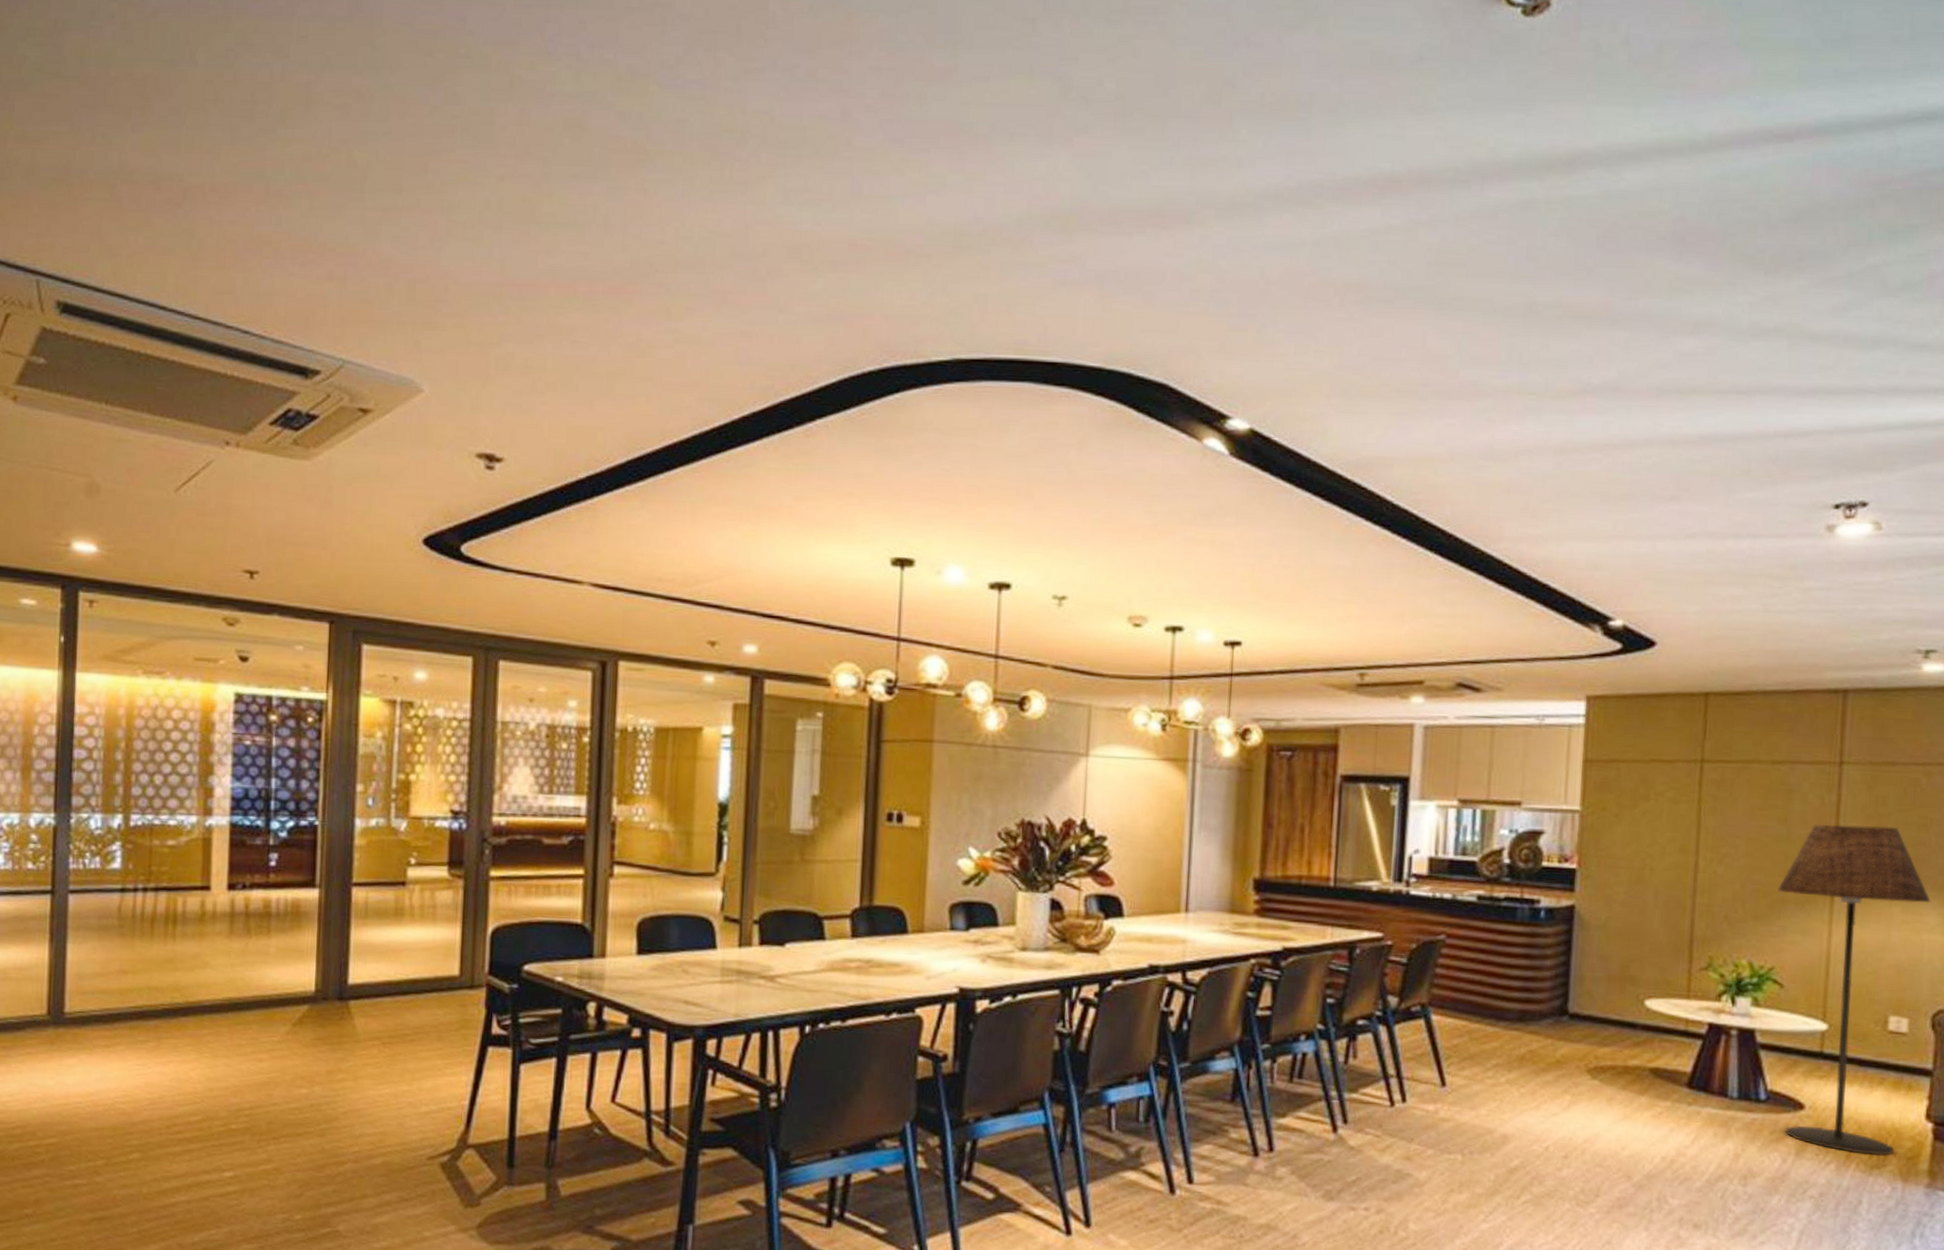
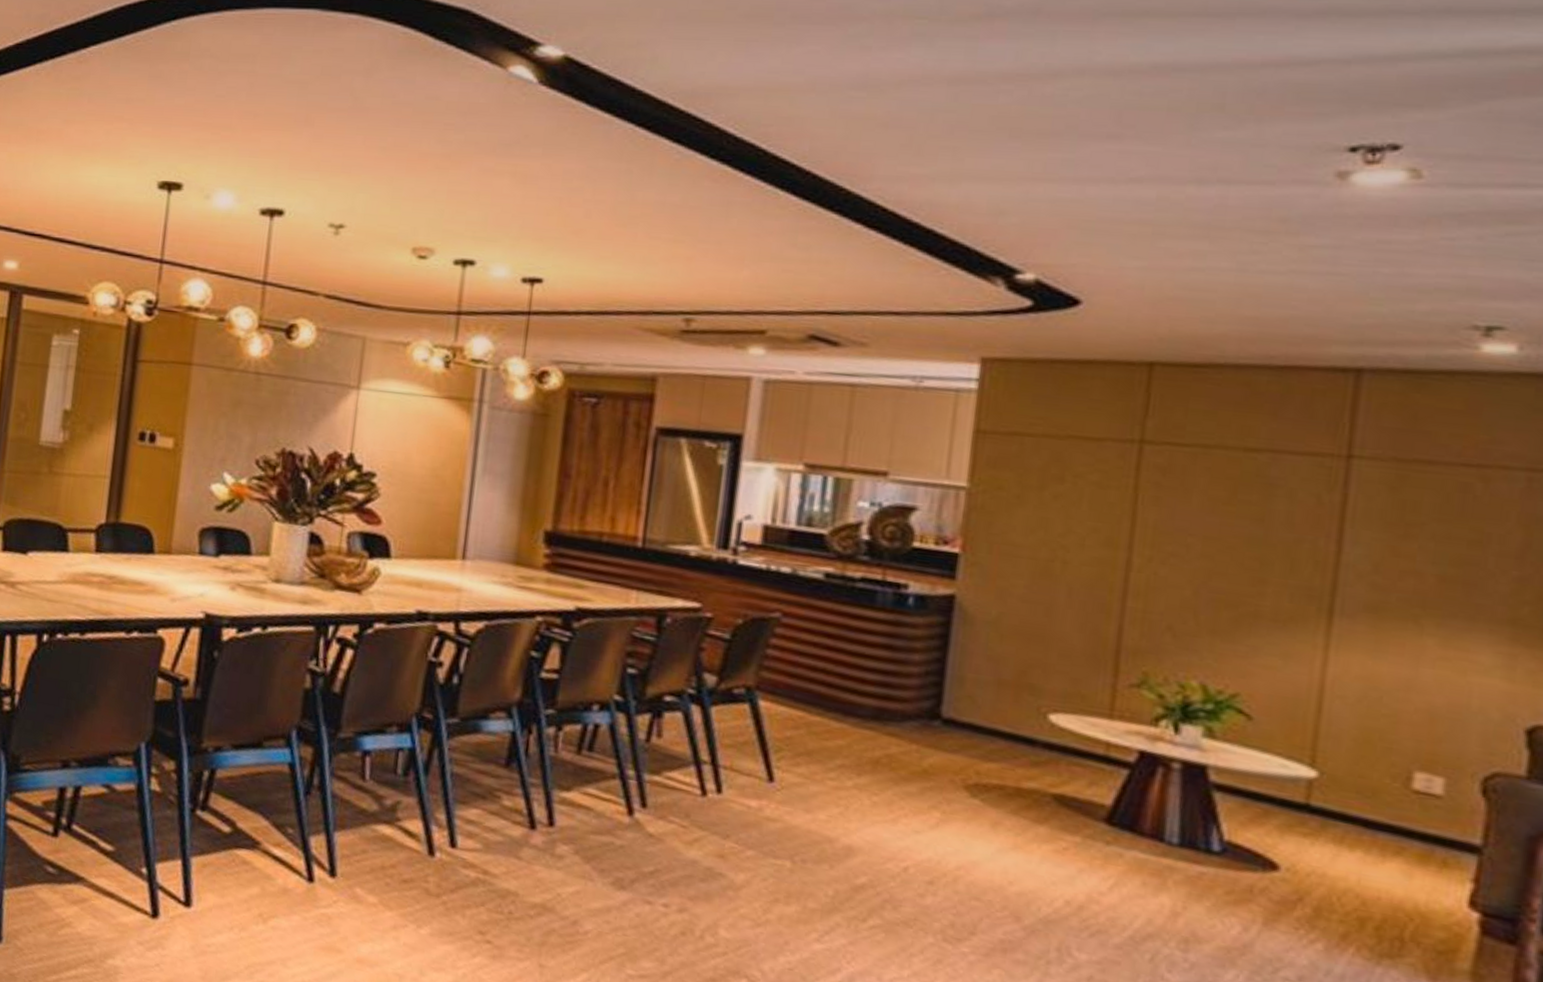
floor lamp: present [1777,824,1931,1156] -> none [1247,528,1486,944]

